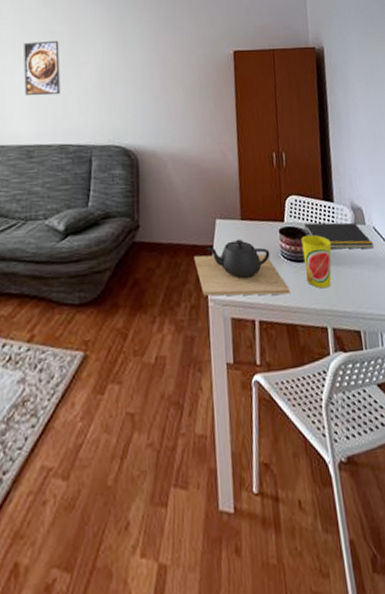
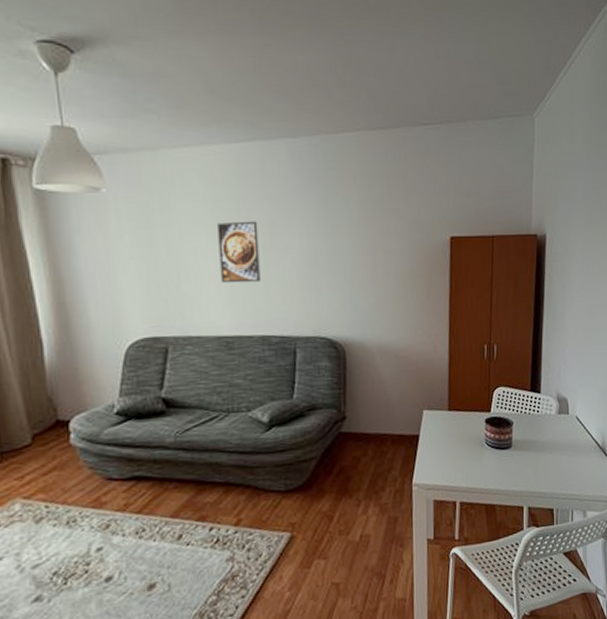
teapot: present [194,239,290,296] -> none [400,428,491,481]
cup: present [301,234,332,289] -> none [506,424,535,473]
notepad: present [304,222,374,249] -> none [509,412,575,437]

